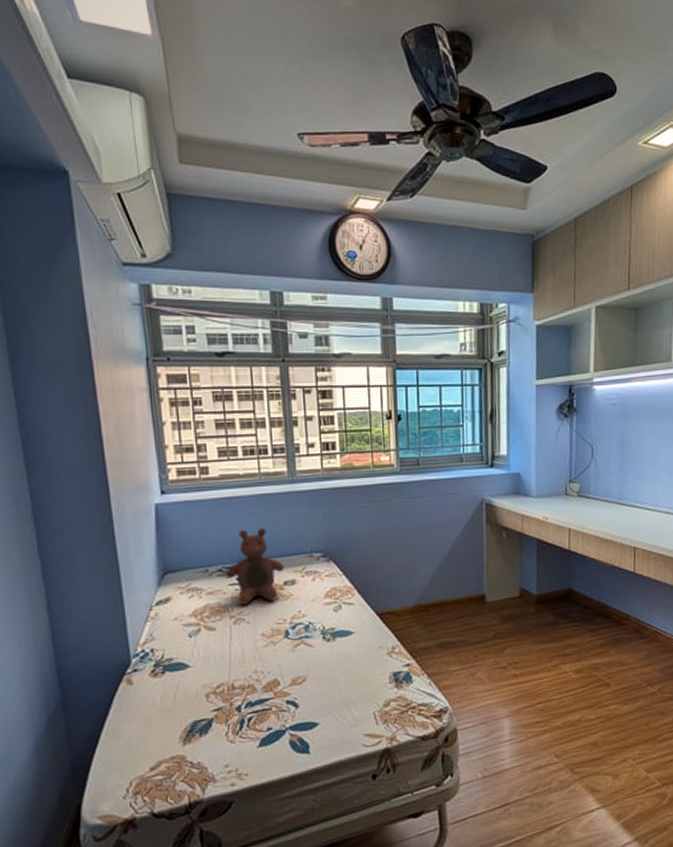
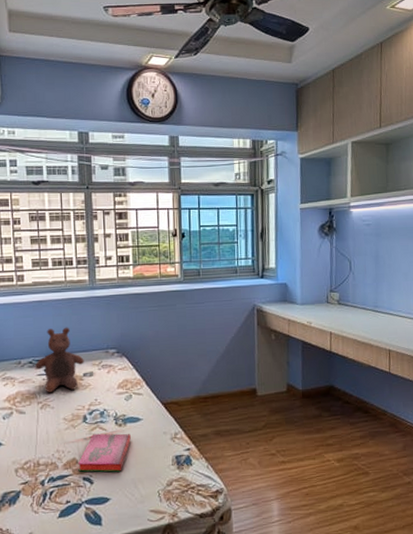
hardback book: none [280,649,341,695] -> present [78,433,131,472]

